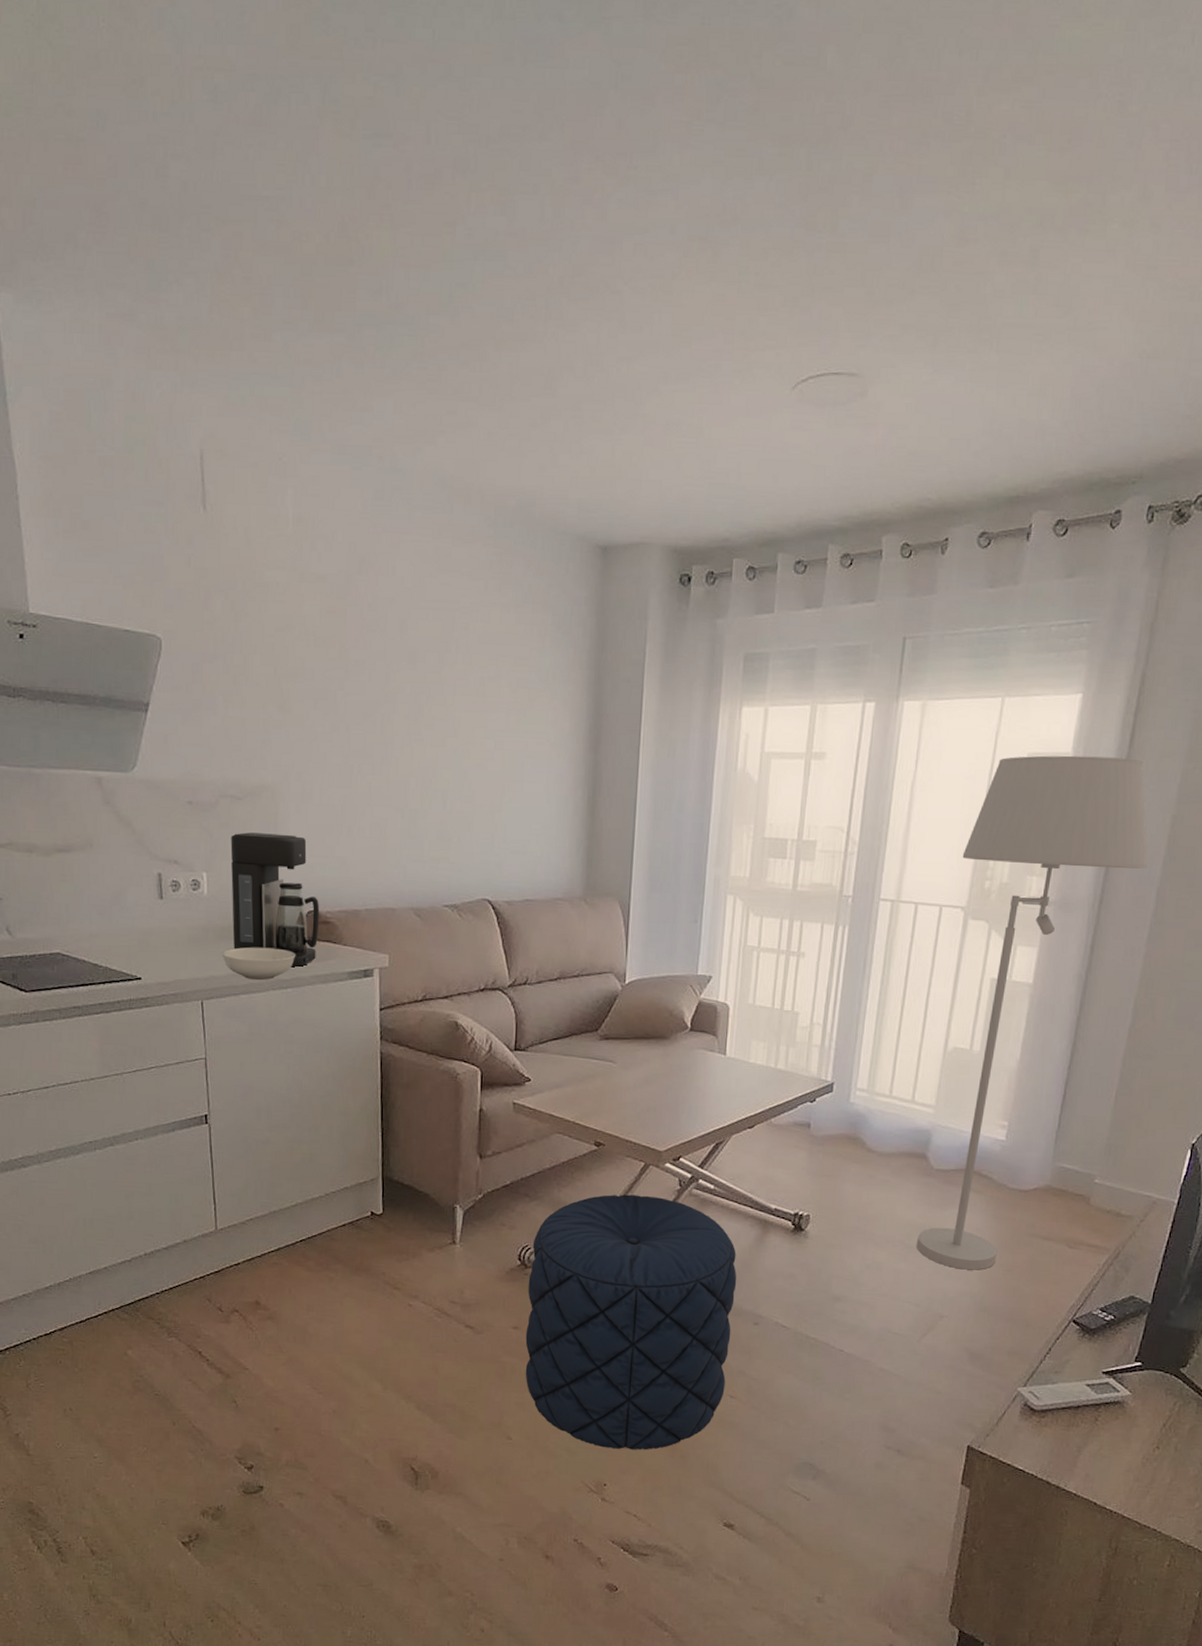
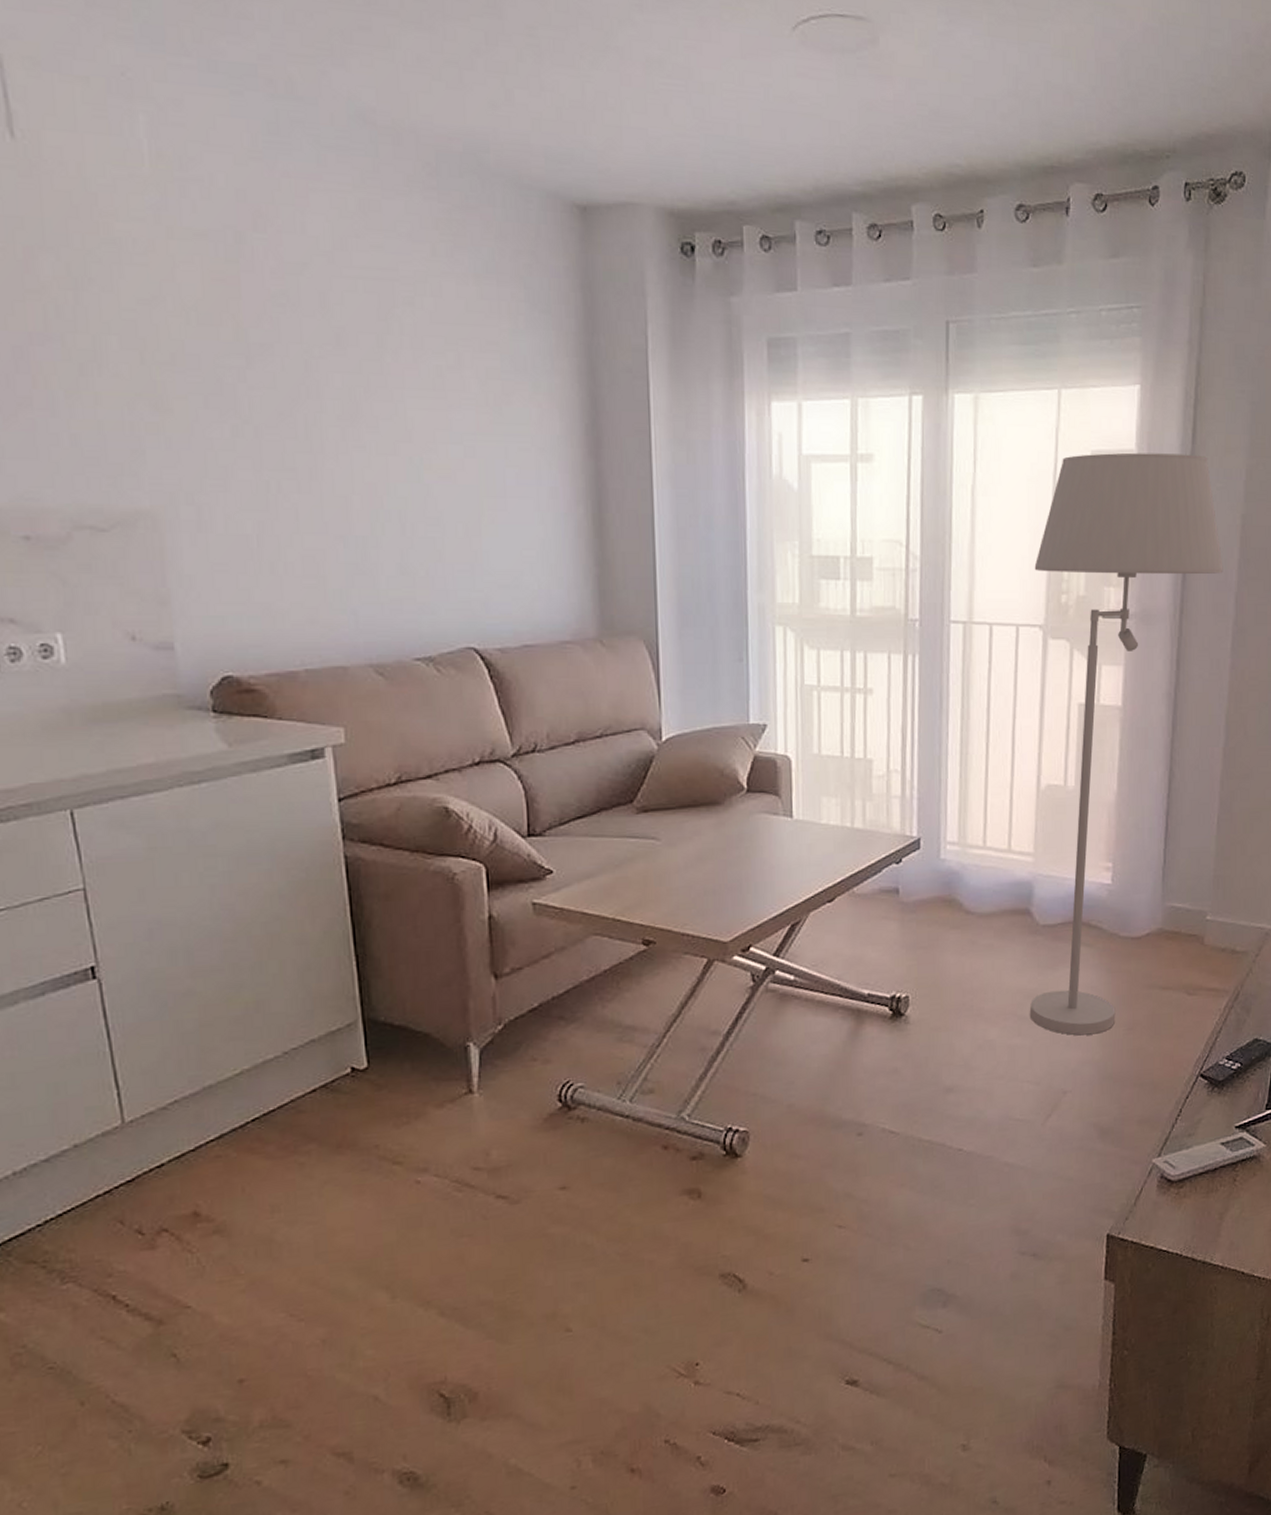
bowl: present [221,947,296,981] -> none [95,729,210,776]
coffee maker: present [230,832,320,968] -> none [95,576,241,754]
pouf: present [525,1194,737,1450] -> none [574,998,833,1319]

